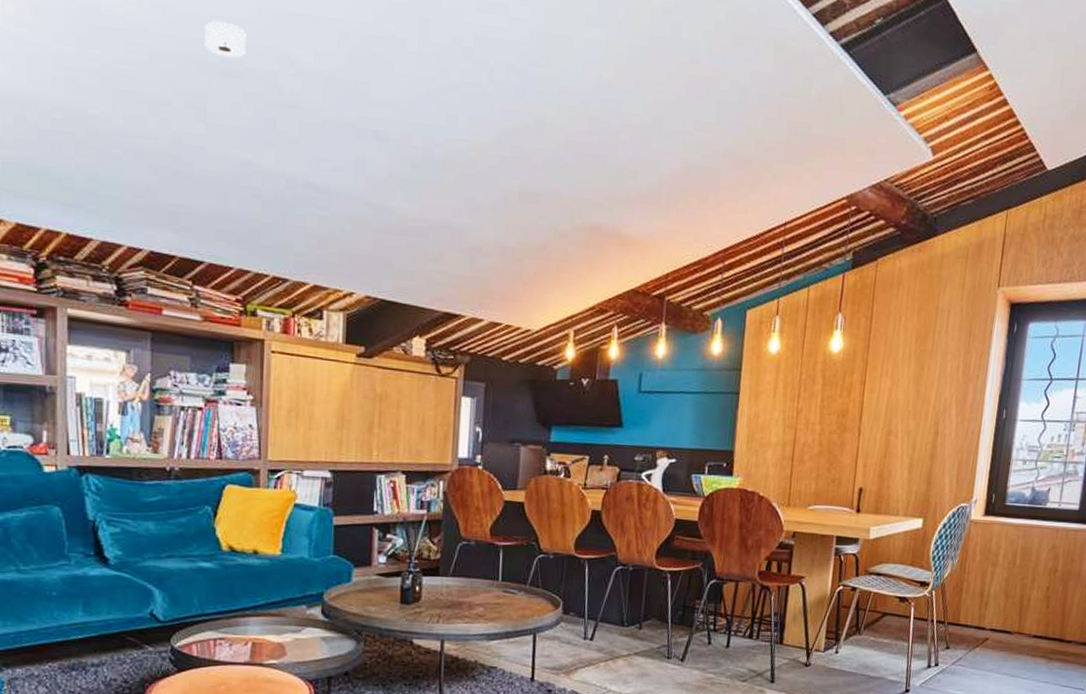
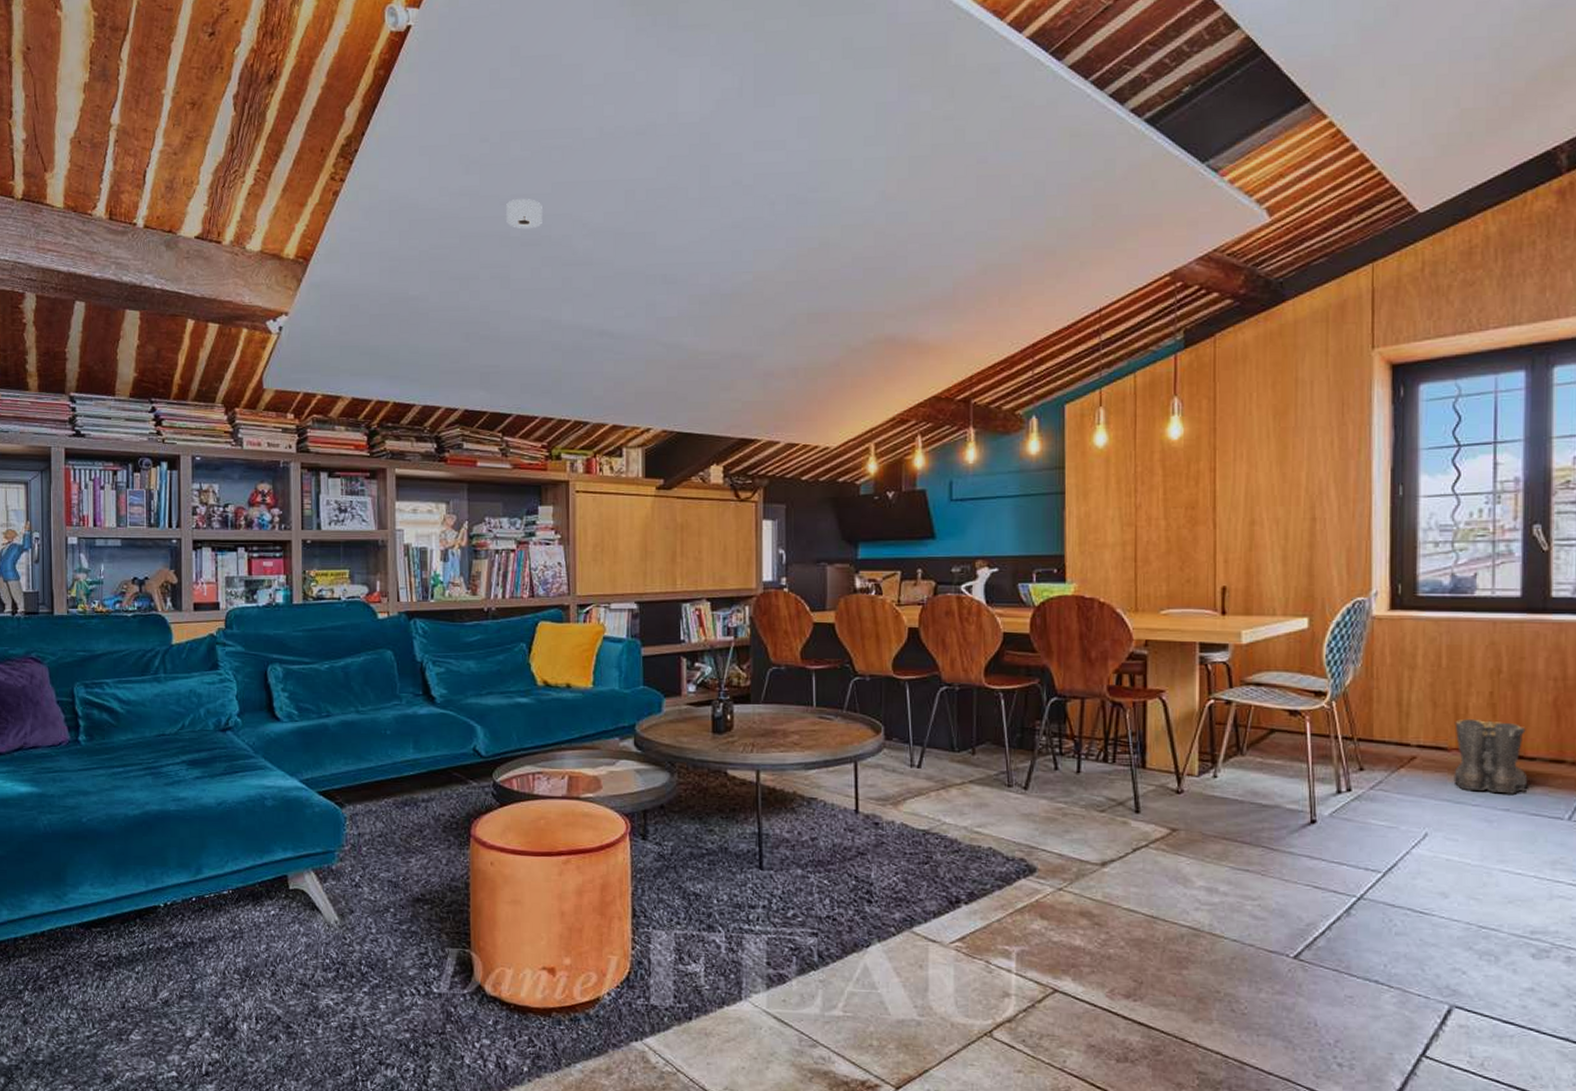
boots: none [1013,608,1068,670] -> present [1454,718,1528,794]

